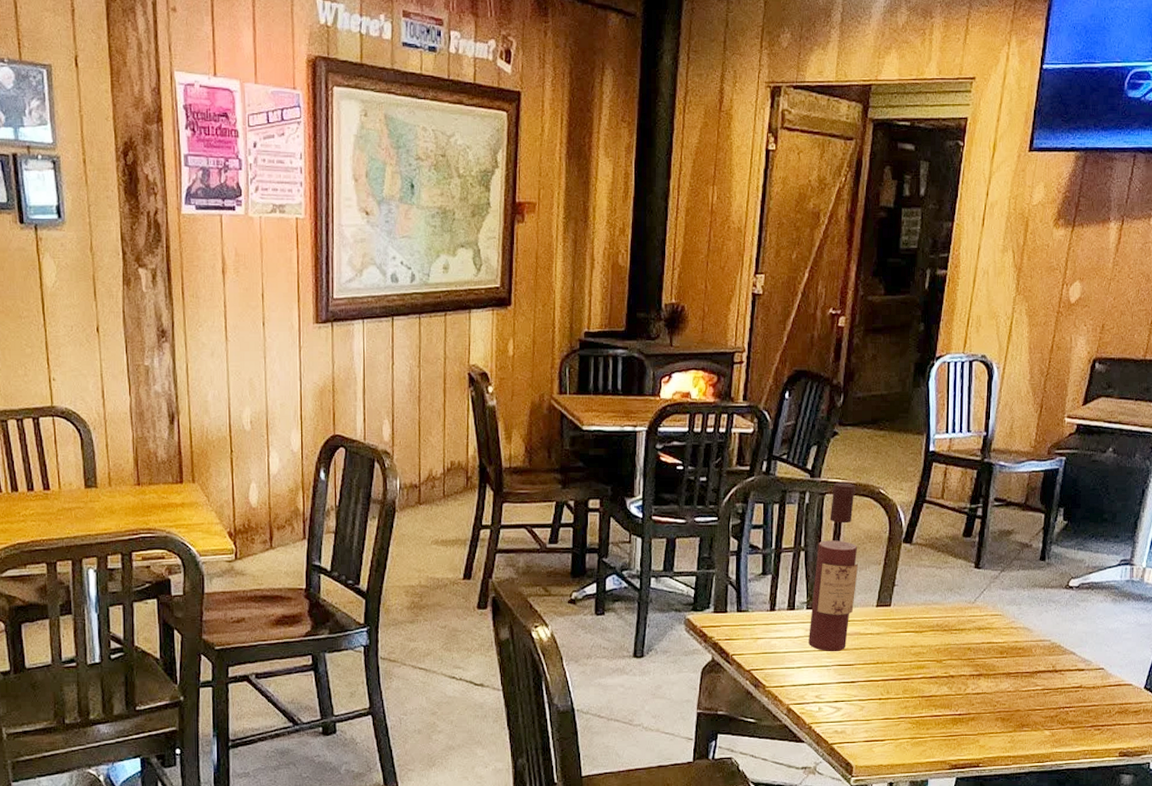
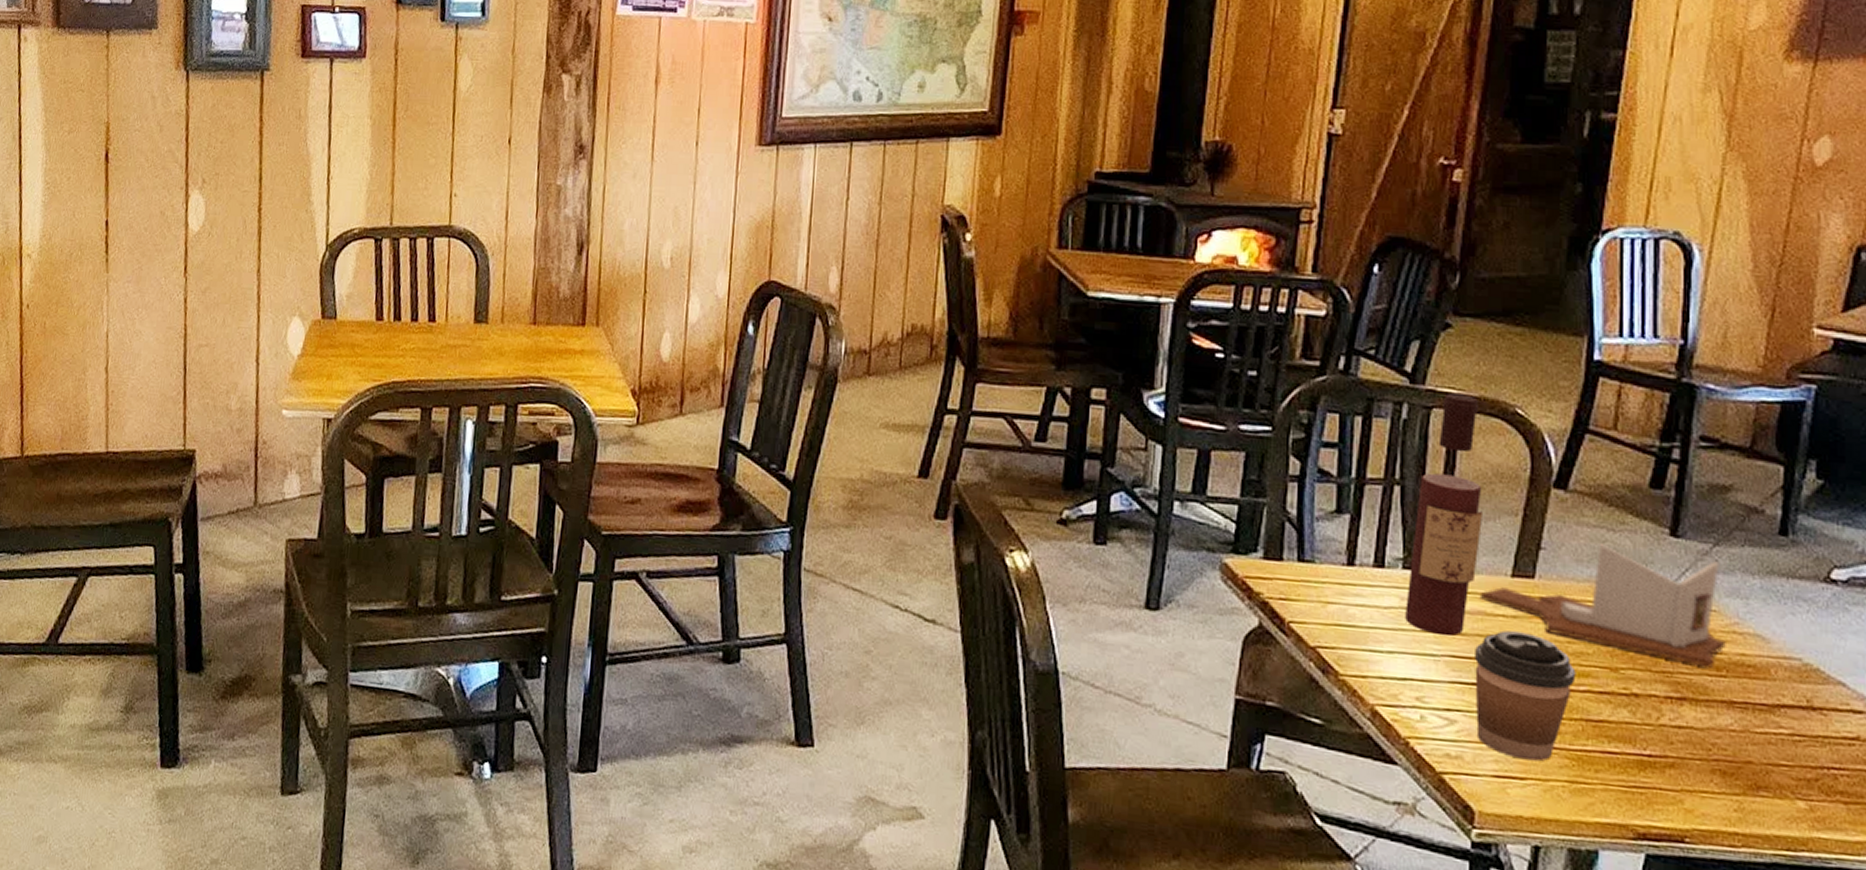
coffee cup: none [853,644,916,728] -> present [1475,630,1576,761]
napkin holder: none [856,578,1007,653] -> present [1479,544,1726,668]

